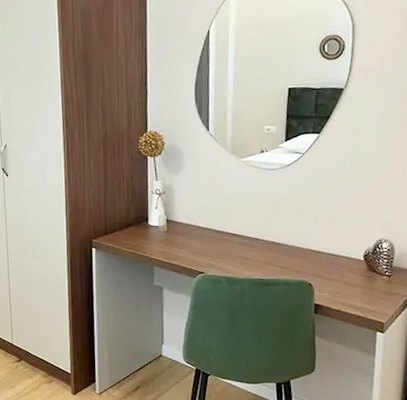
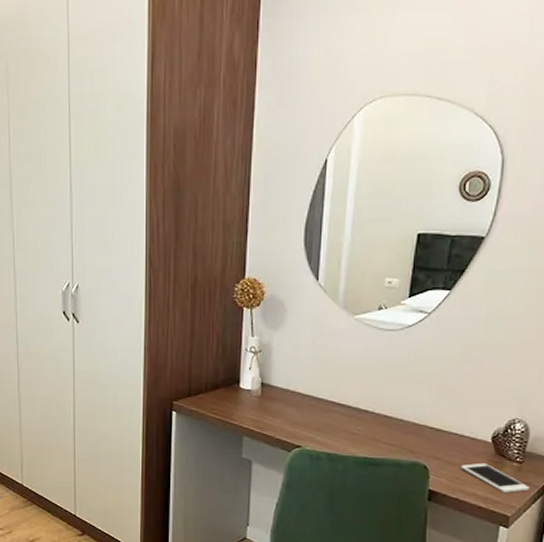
cell phone: none [339,278,398,302] -> present [460,462,529,493]

